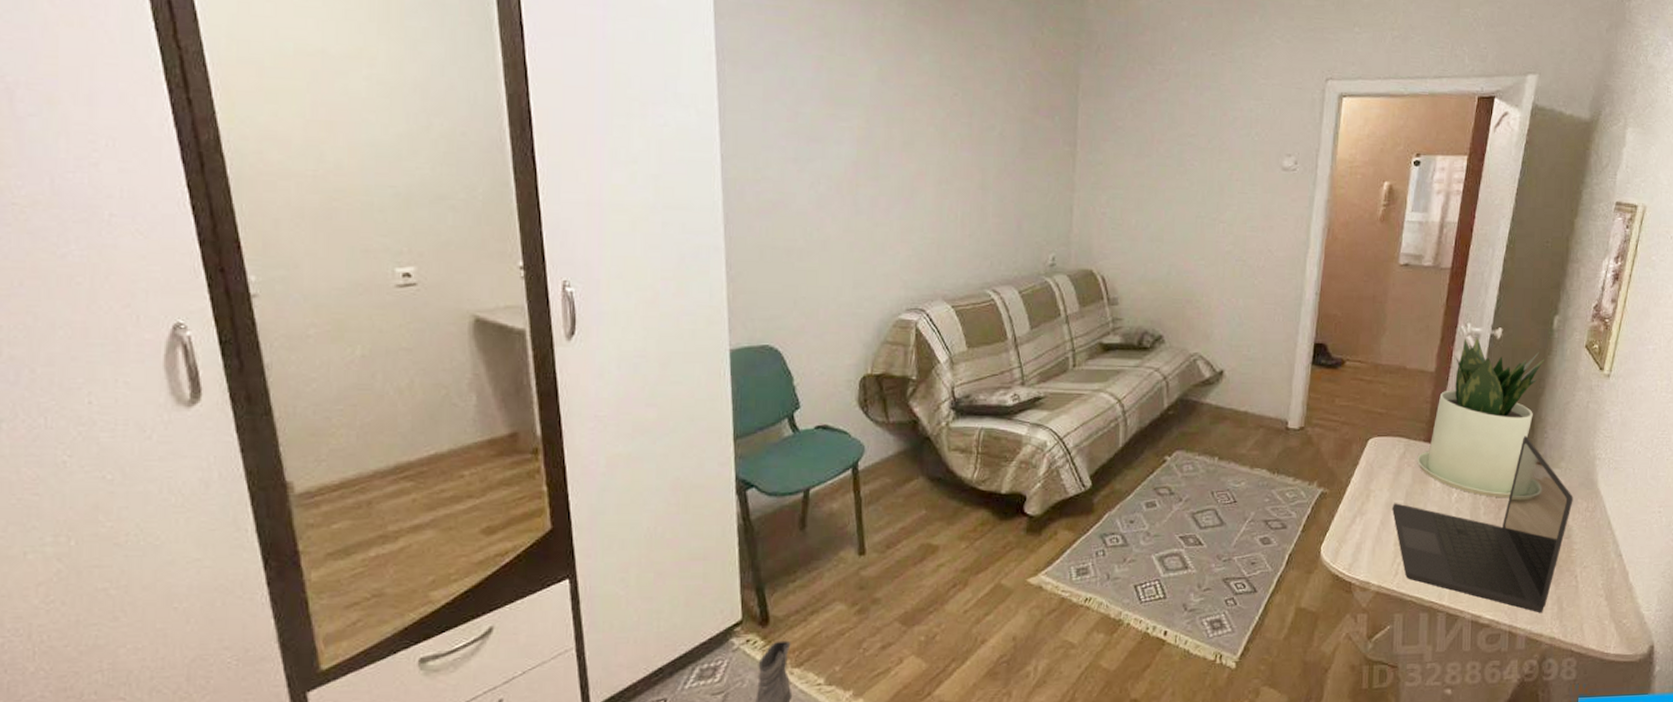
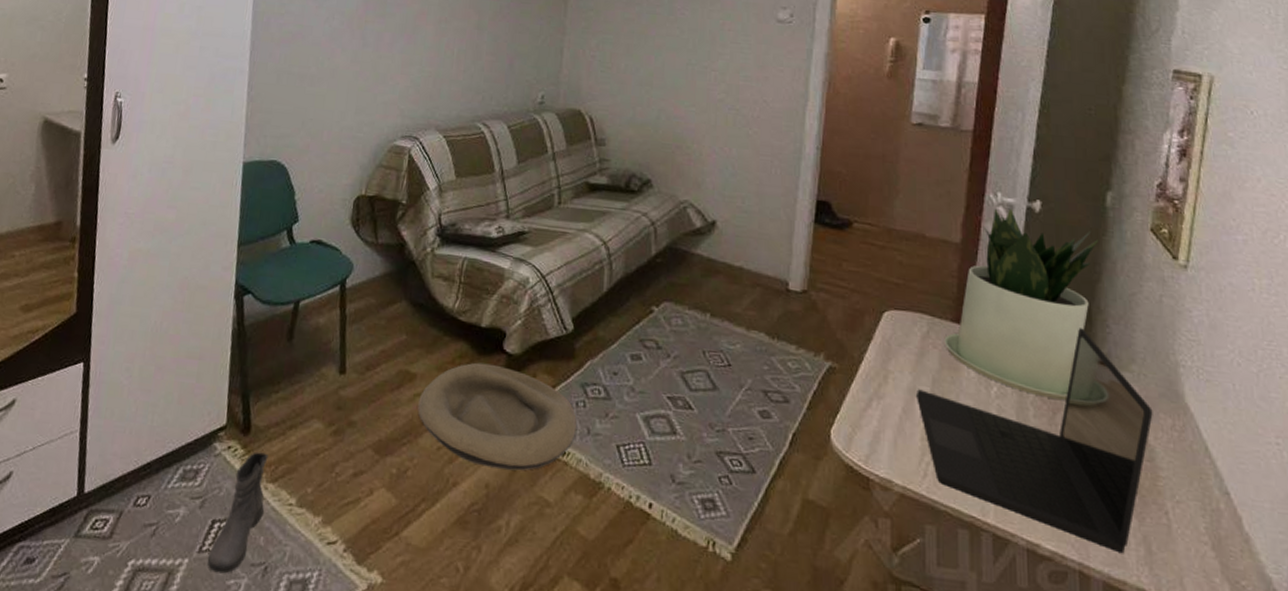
dog bed: none [942,527,1097,622] -> present [418,362,577,471]

